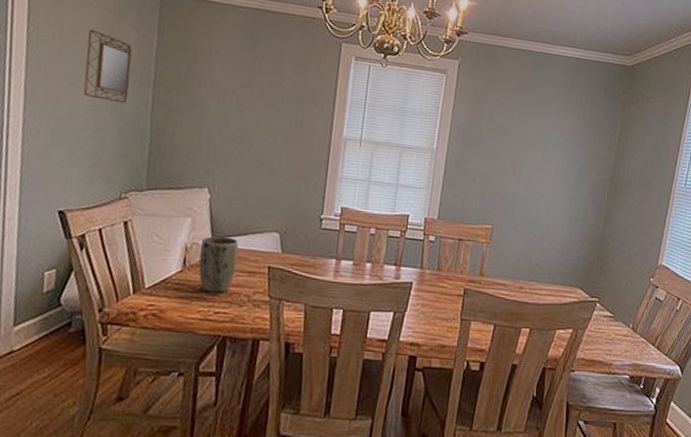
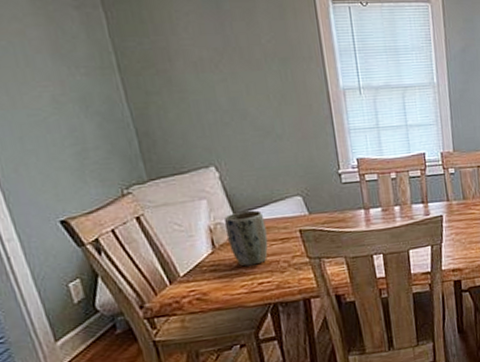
home mirror: present [83,29,132,104] -> none [20,16,94,95]

